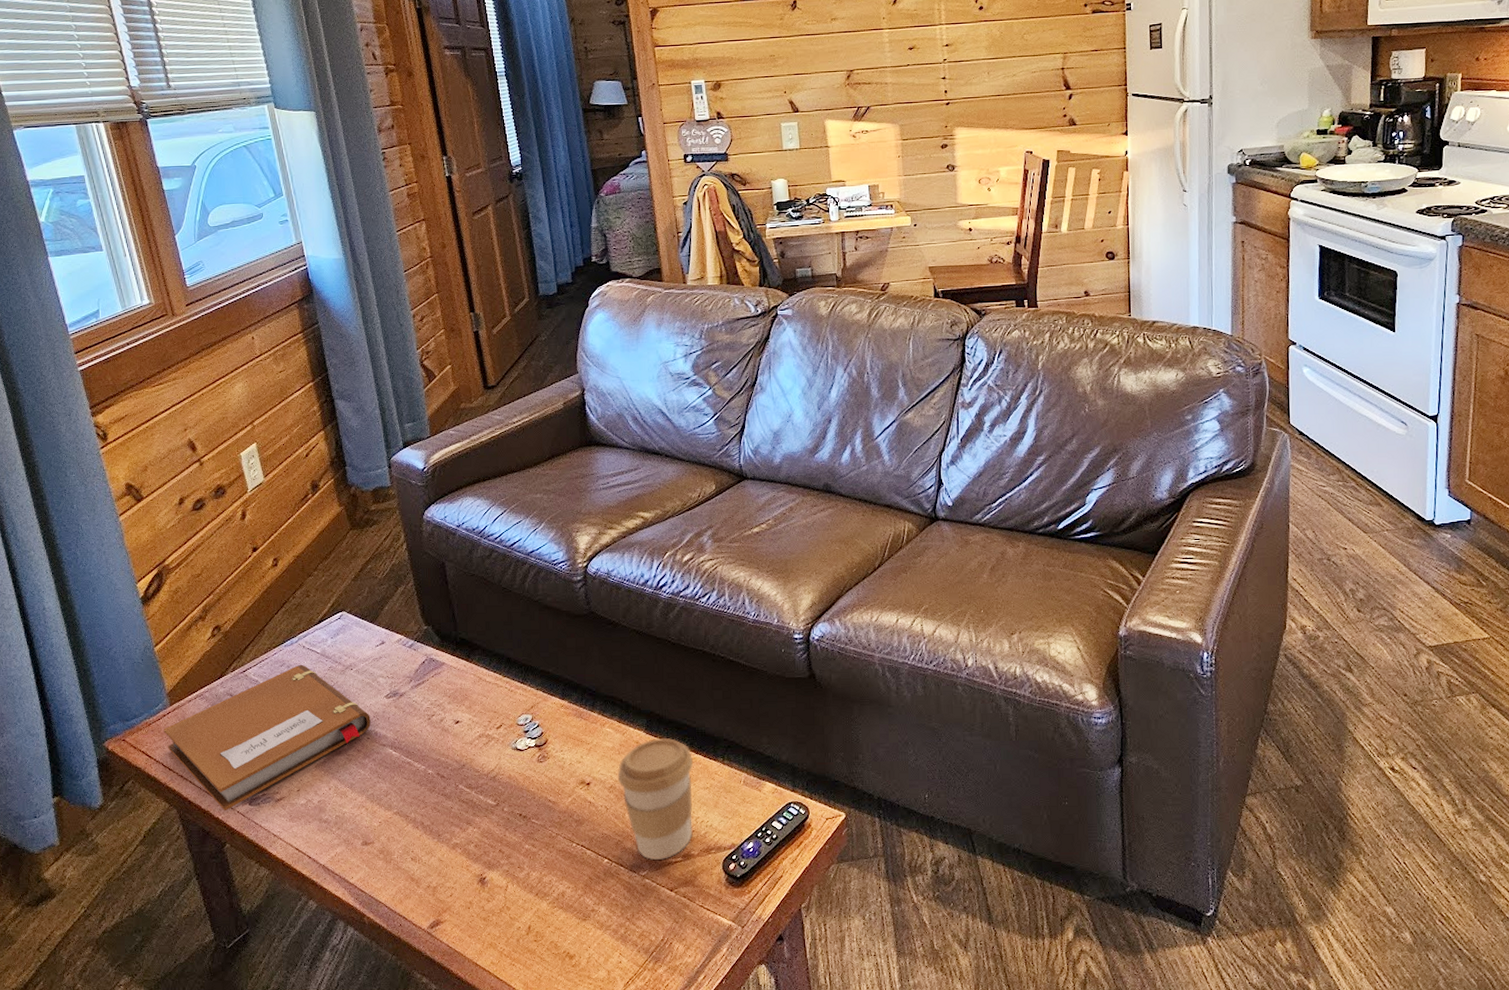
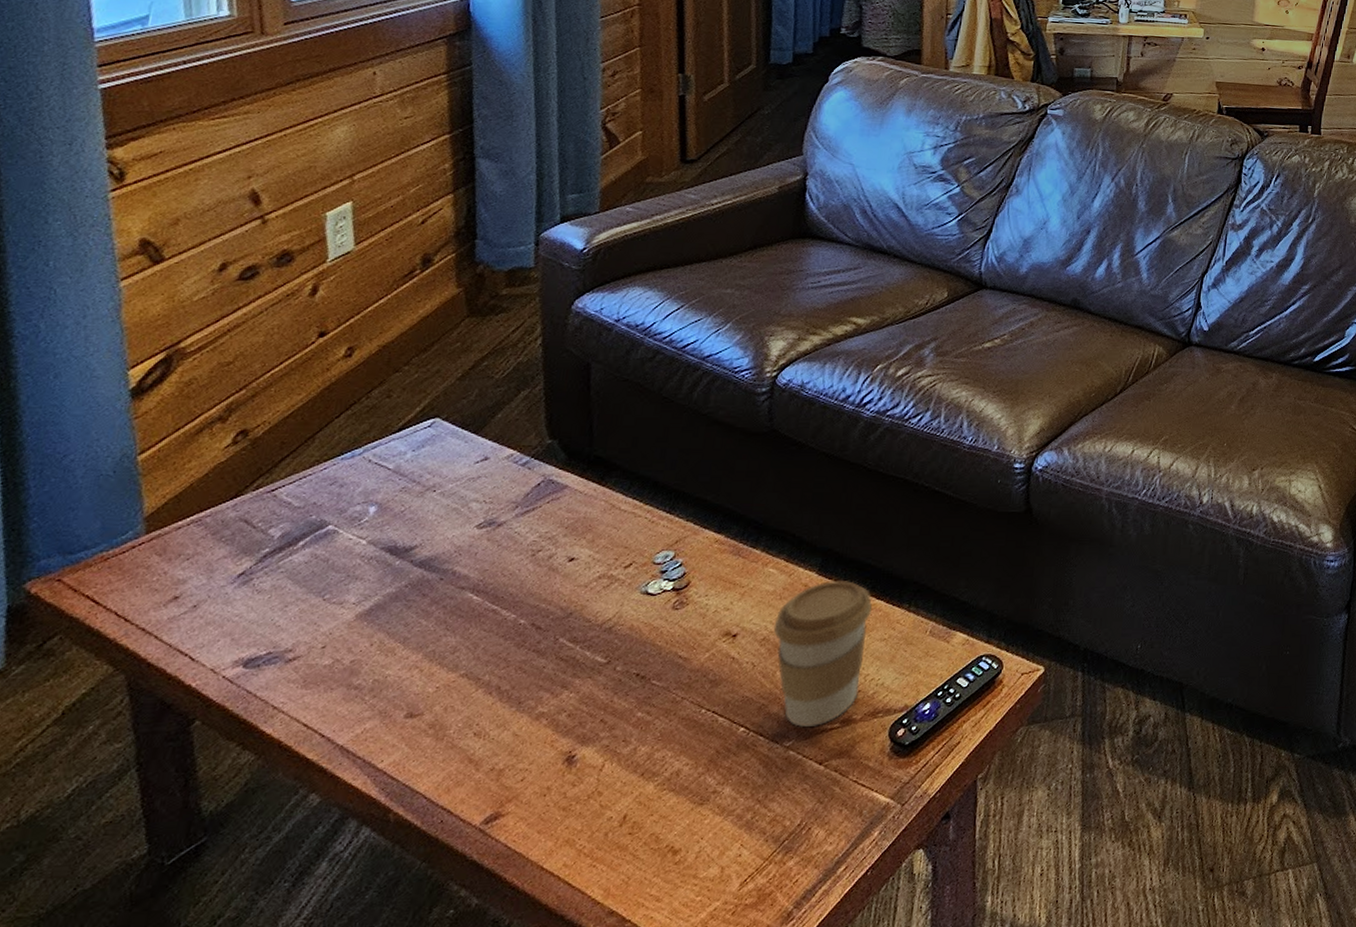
notebook: present [163,664,371,812] -> none [127,483,450,677]

